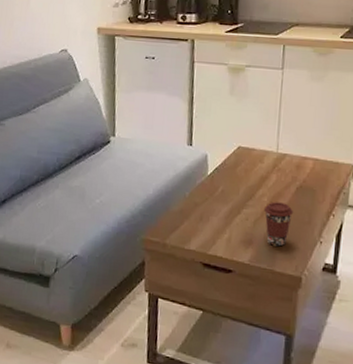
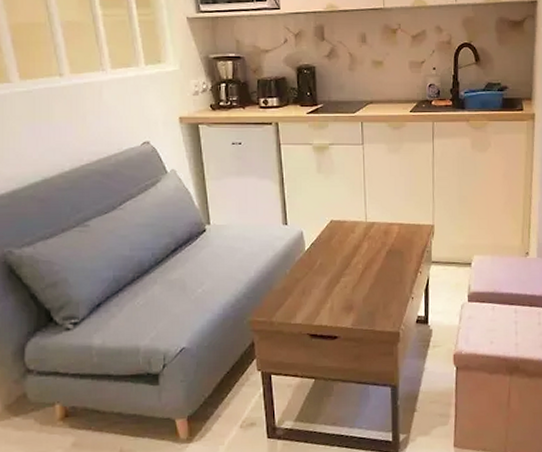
coffee cup: present [264,201,293,247] -> none [361,267,386,308]

